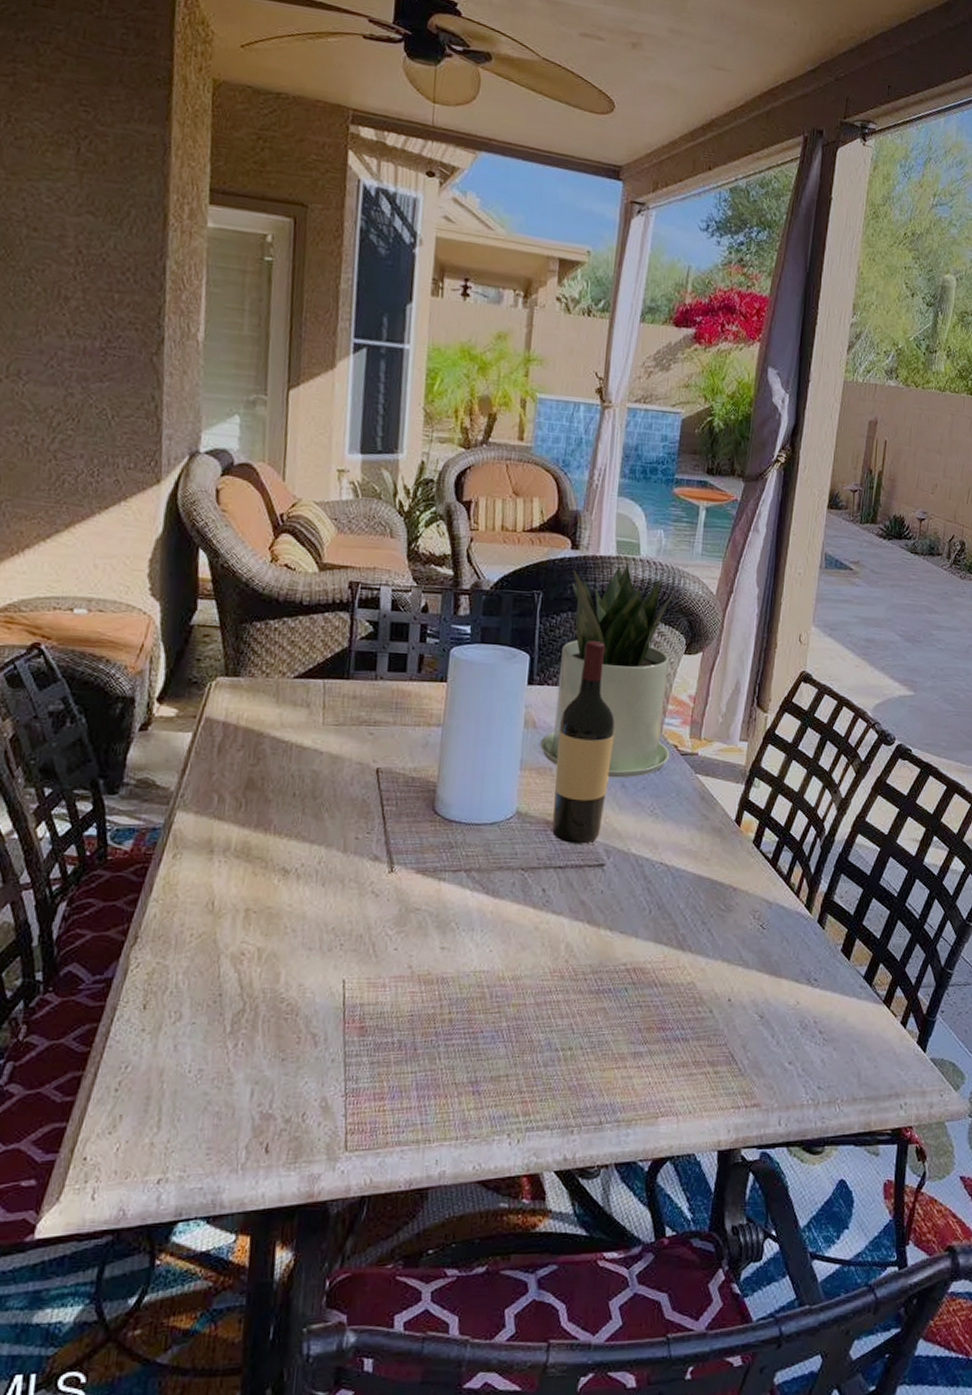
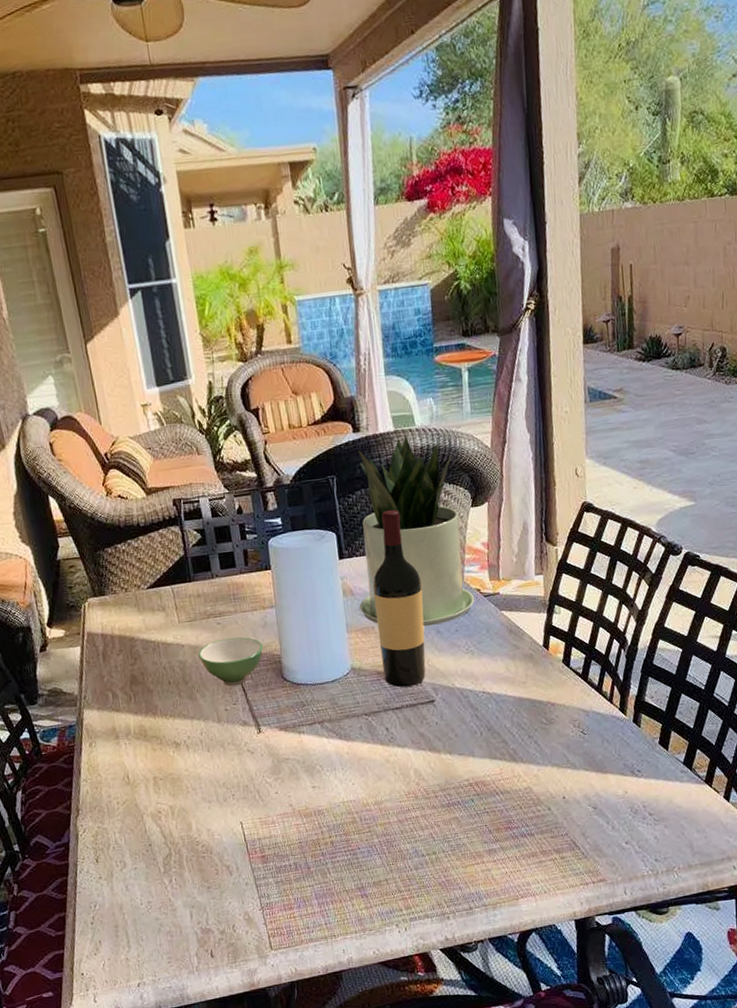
bowl: none [337,752,419,812] -> present [198,637,264,687]

